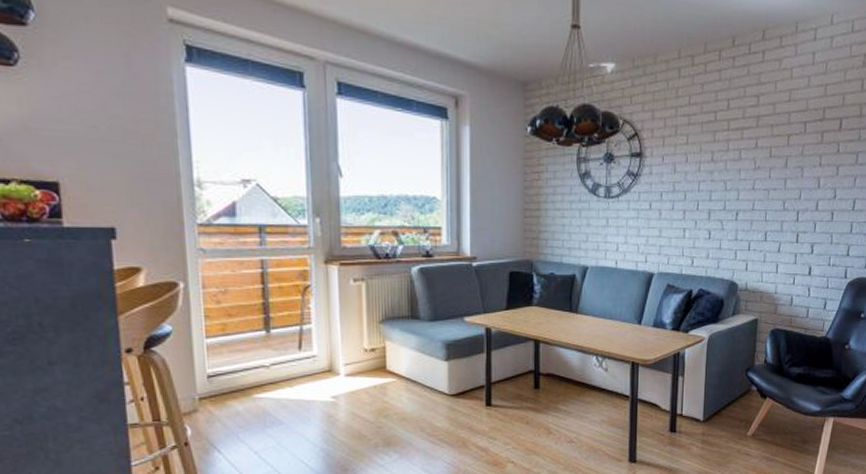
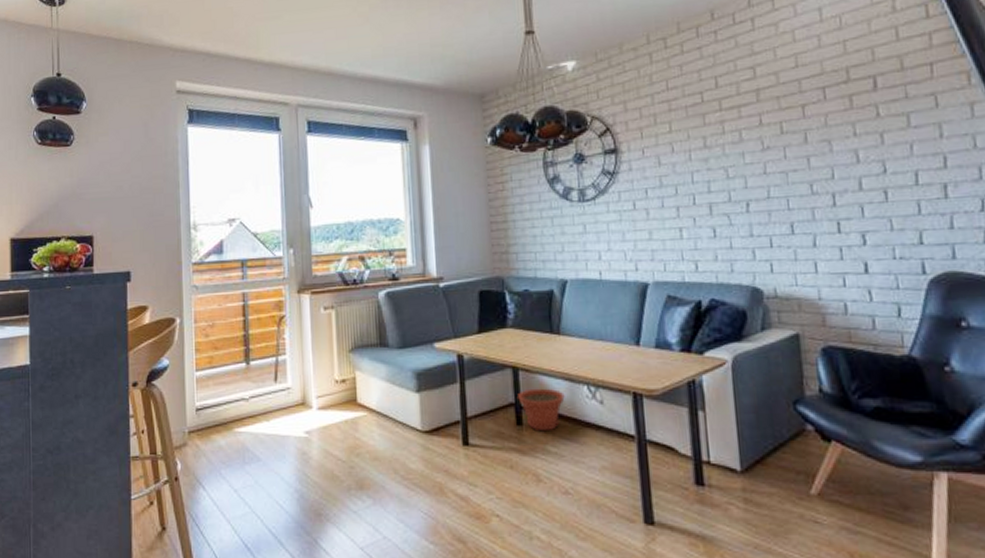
plant pot: none [537,358,577,394] -> present [518,388,565,432]

